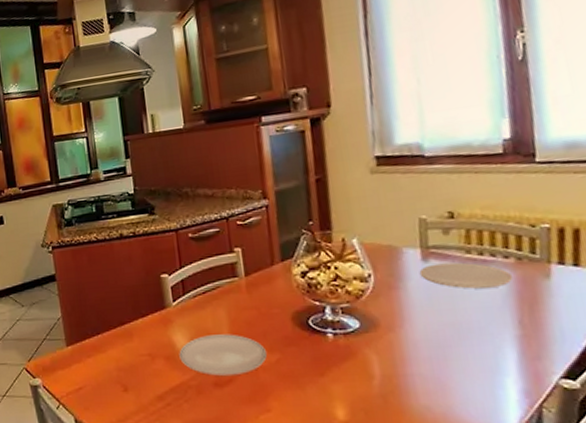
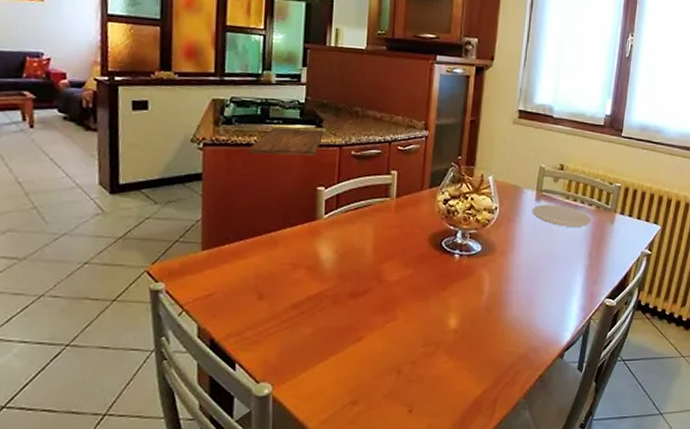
cutting board: none [90,217,157,251] -> present [248,127,323,156]
plate: present [179,334,267,377] -> none [321,249,402,288]

